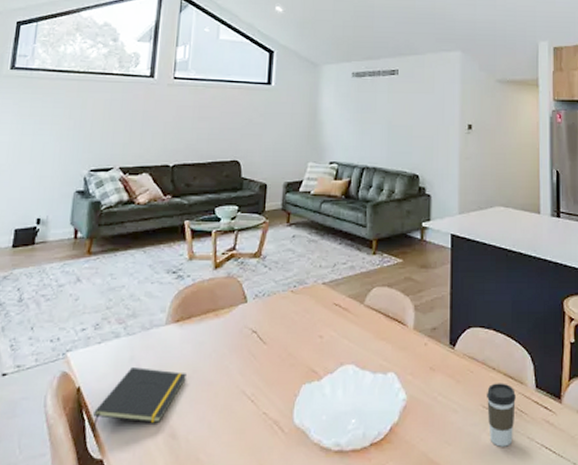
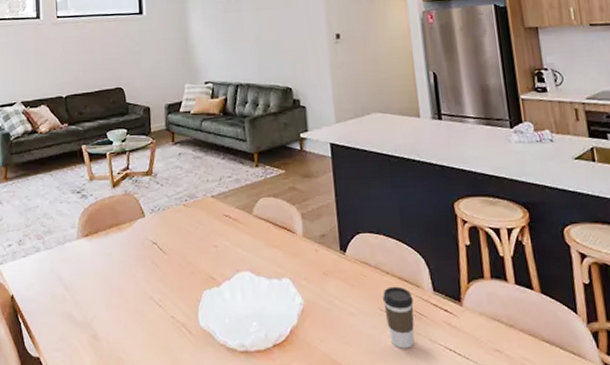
notepad: present [92,367,186,432] -> none [27,277,100,333]

